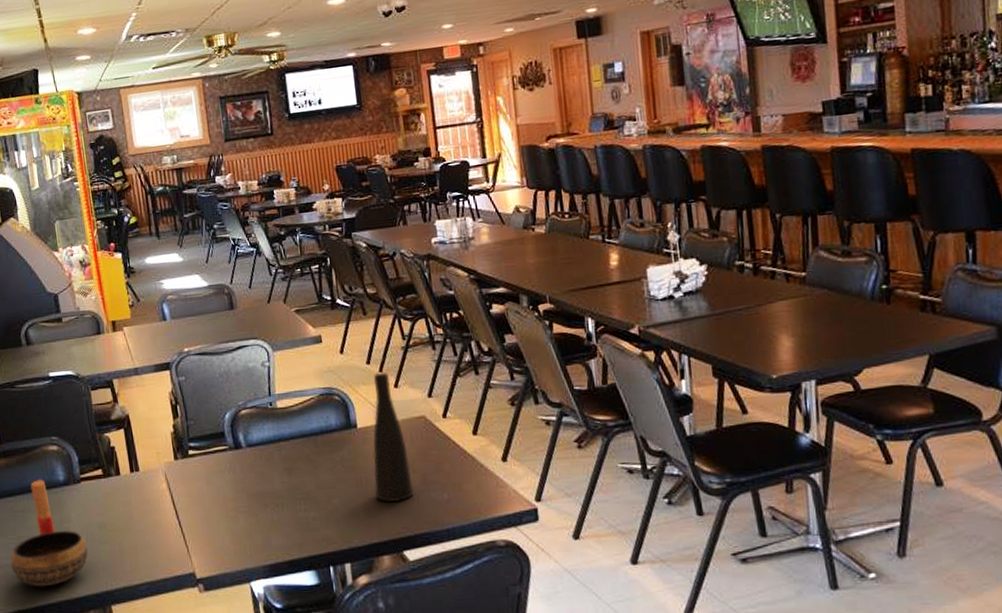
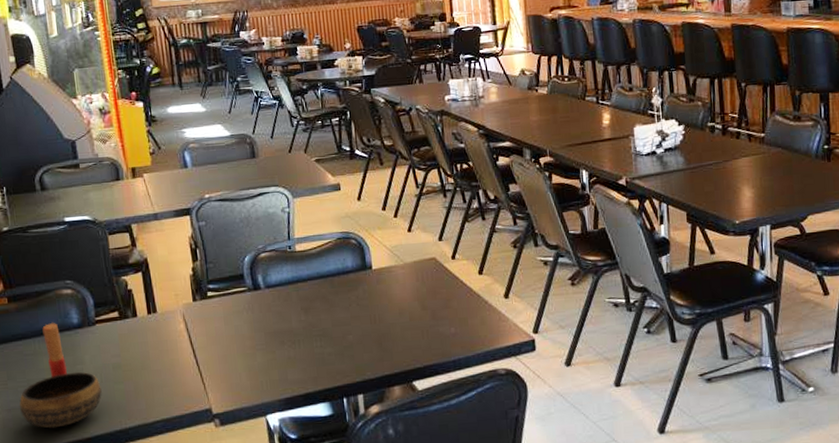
vase: present [372,372,415,502] -> none [386,217,425,337]

